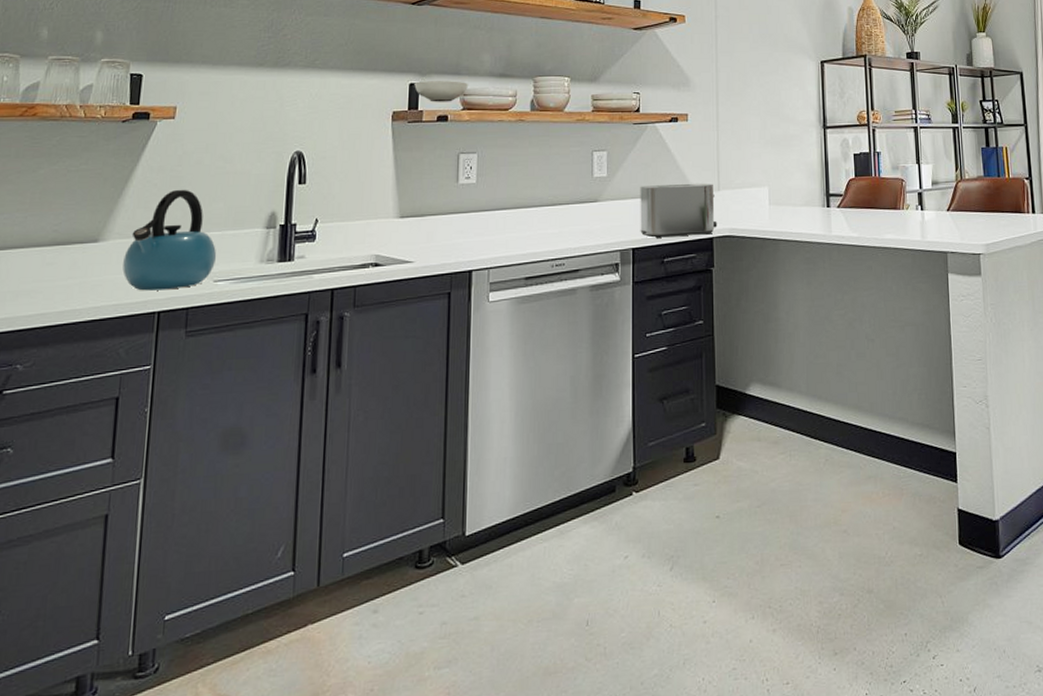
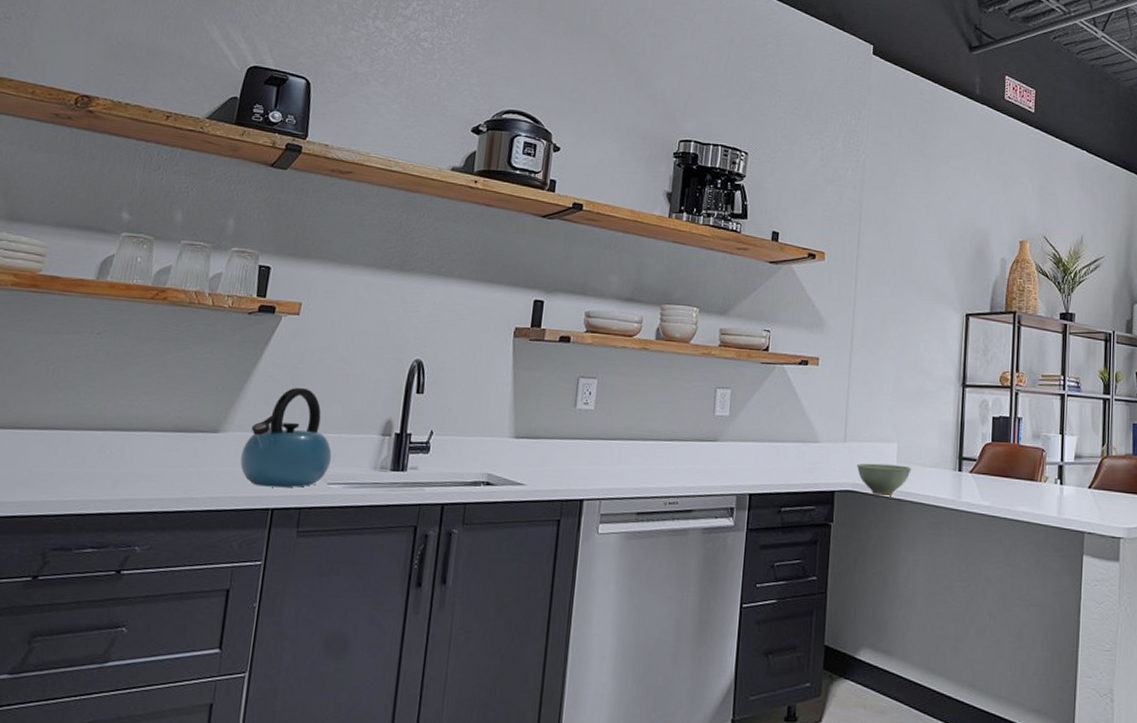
bowl: present [414,81,469,102] -> none [538,298,595,323]
toaster: present [640,183,717,239] -> none [759,429,841,488]
bowl: none [731,207,783,238] -> present [856,463,912,496]

